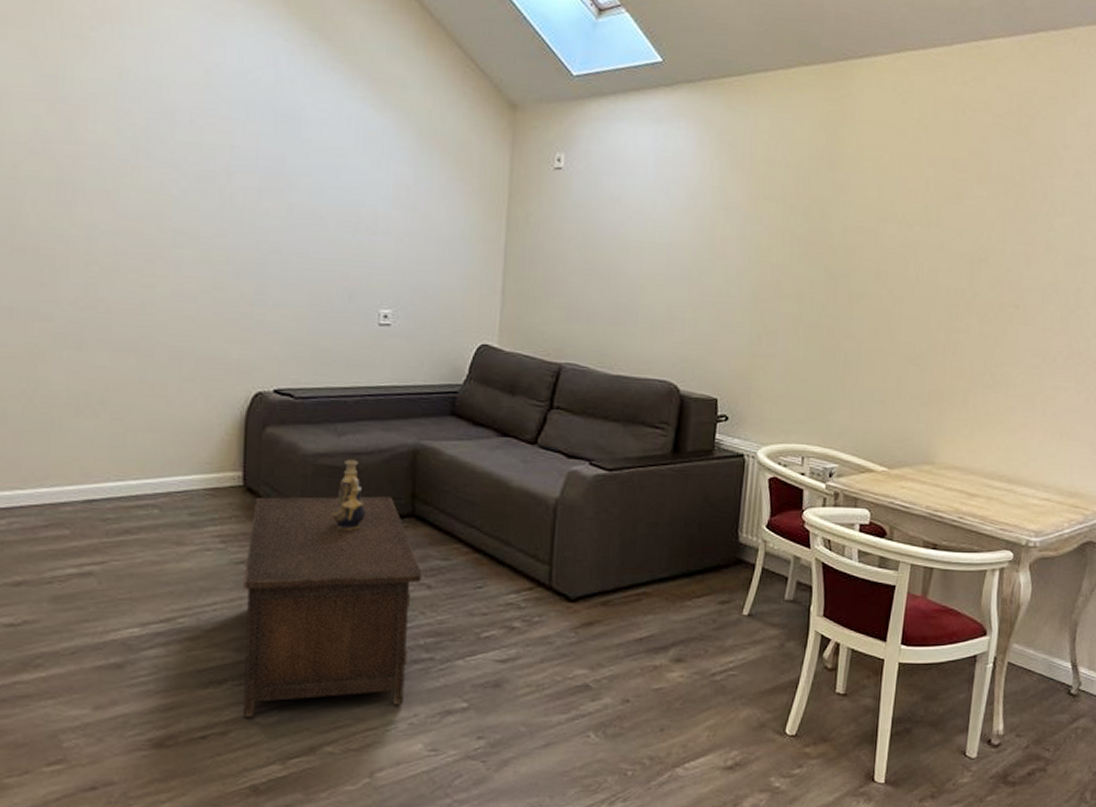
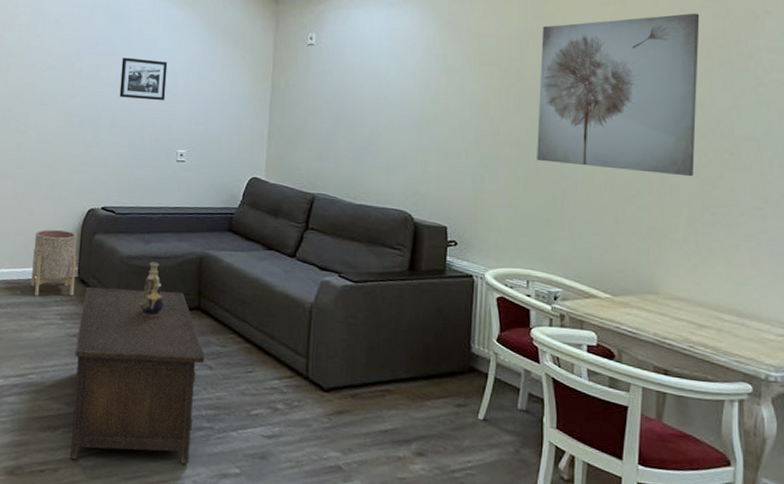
planter: none [174,422,241,514] -> present [31,229,77,296]
picture frame: none [293,179,363,243] -> present [119,57,168,101]
wall art: none [820,143,1000,334] -> present [537,13,700,177]

